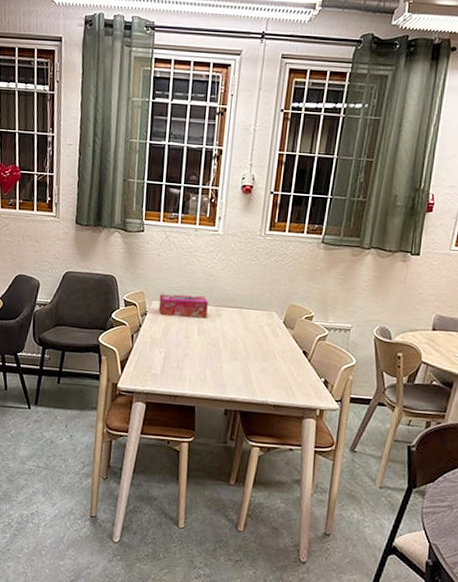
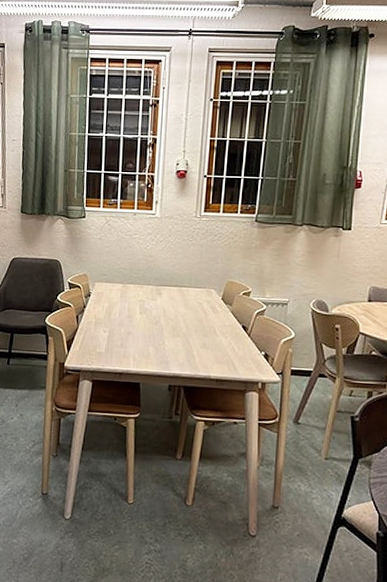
tissue box: present [158,294,208,318] -> none [101,275,149,298]

